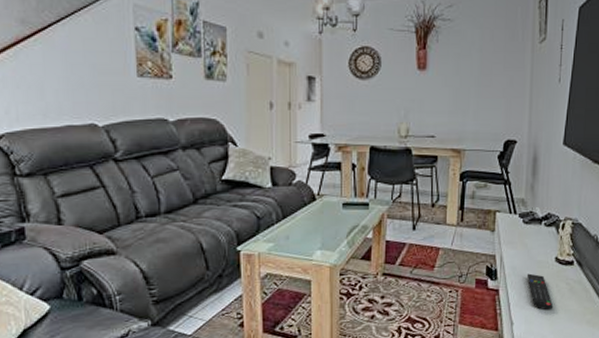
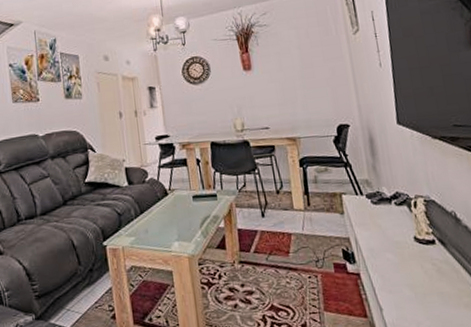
remote control: present [526,273,554,311] -> none [386,255,423,294]

